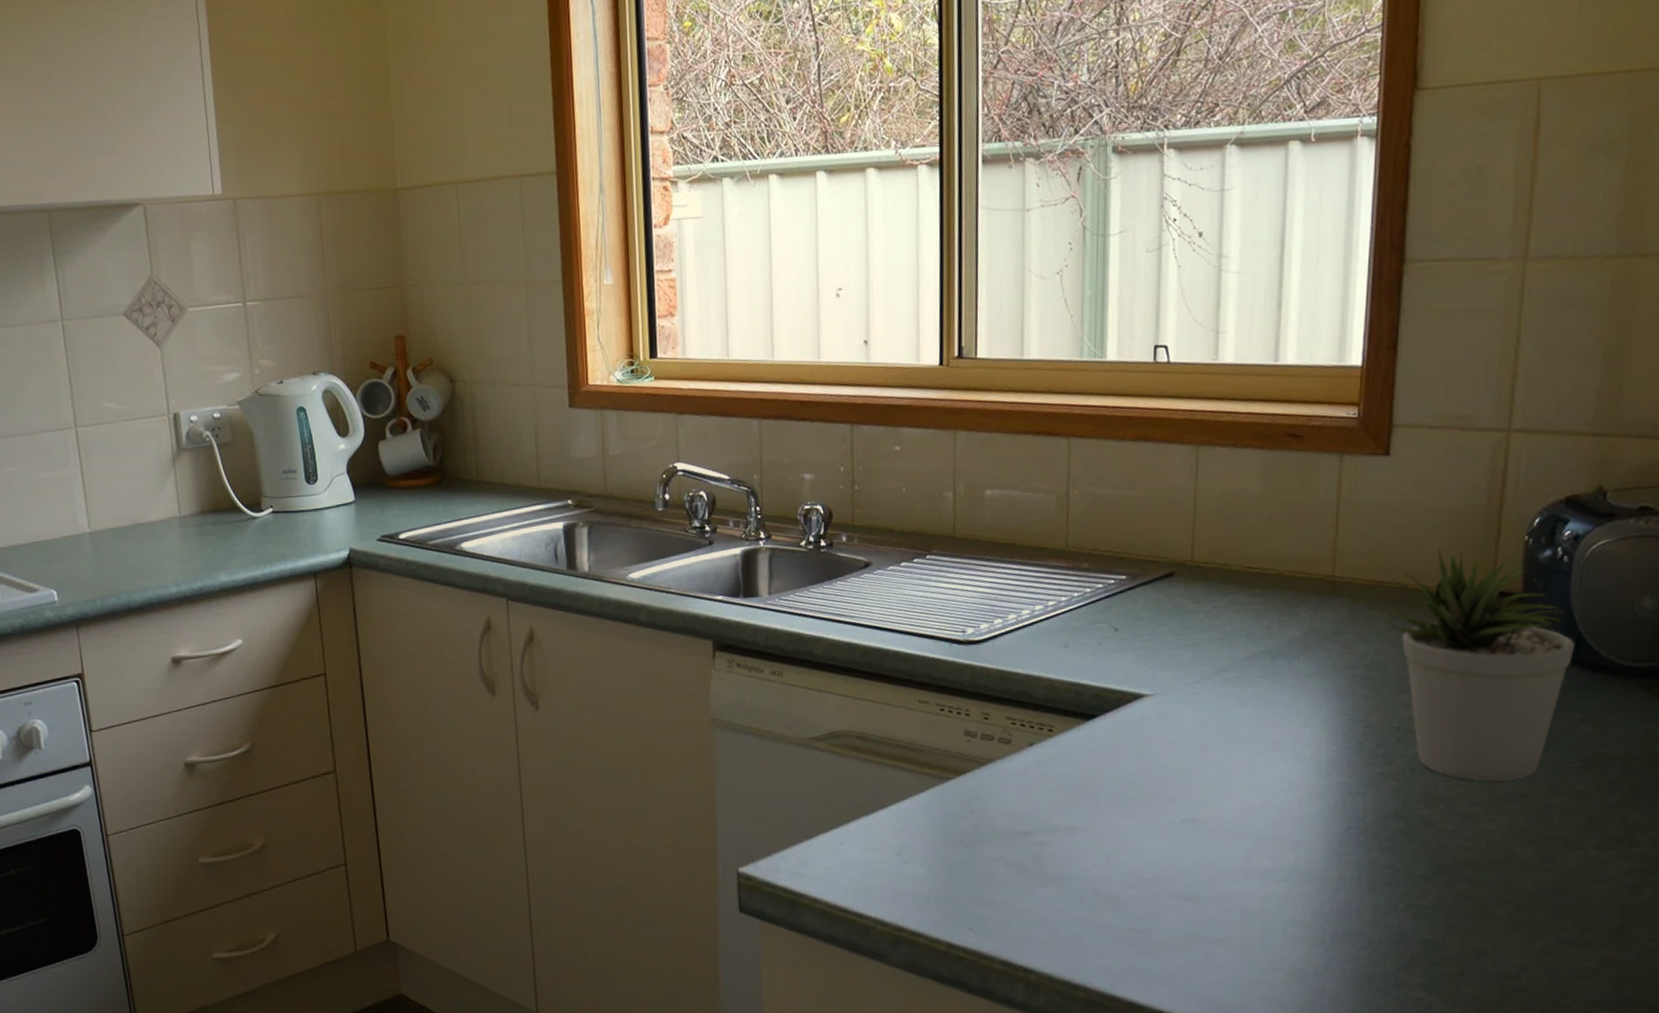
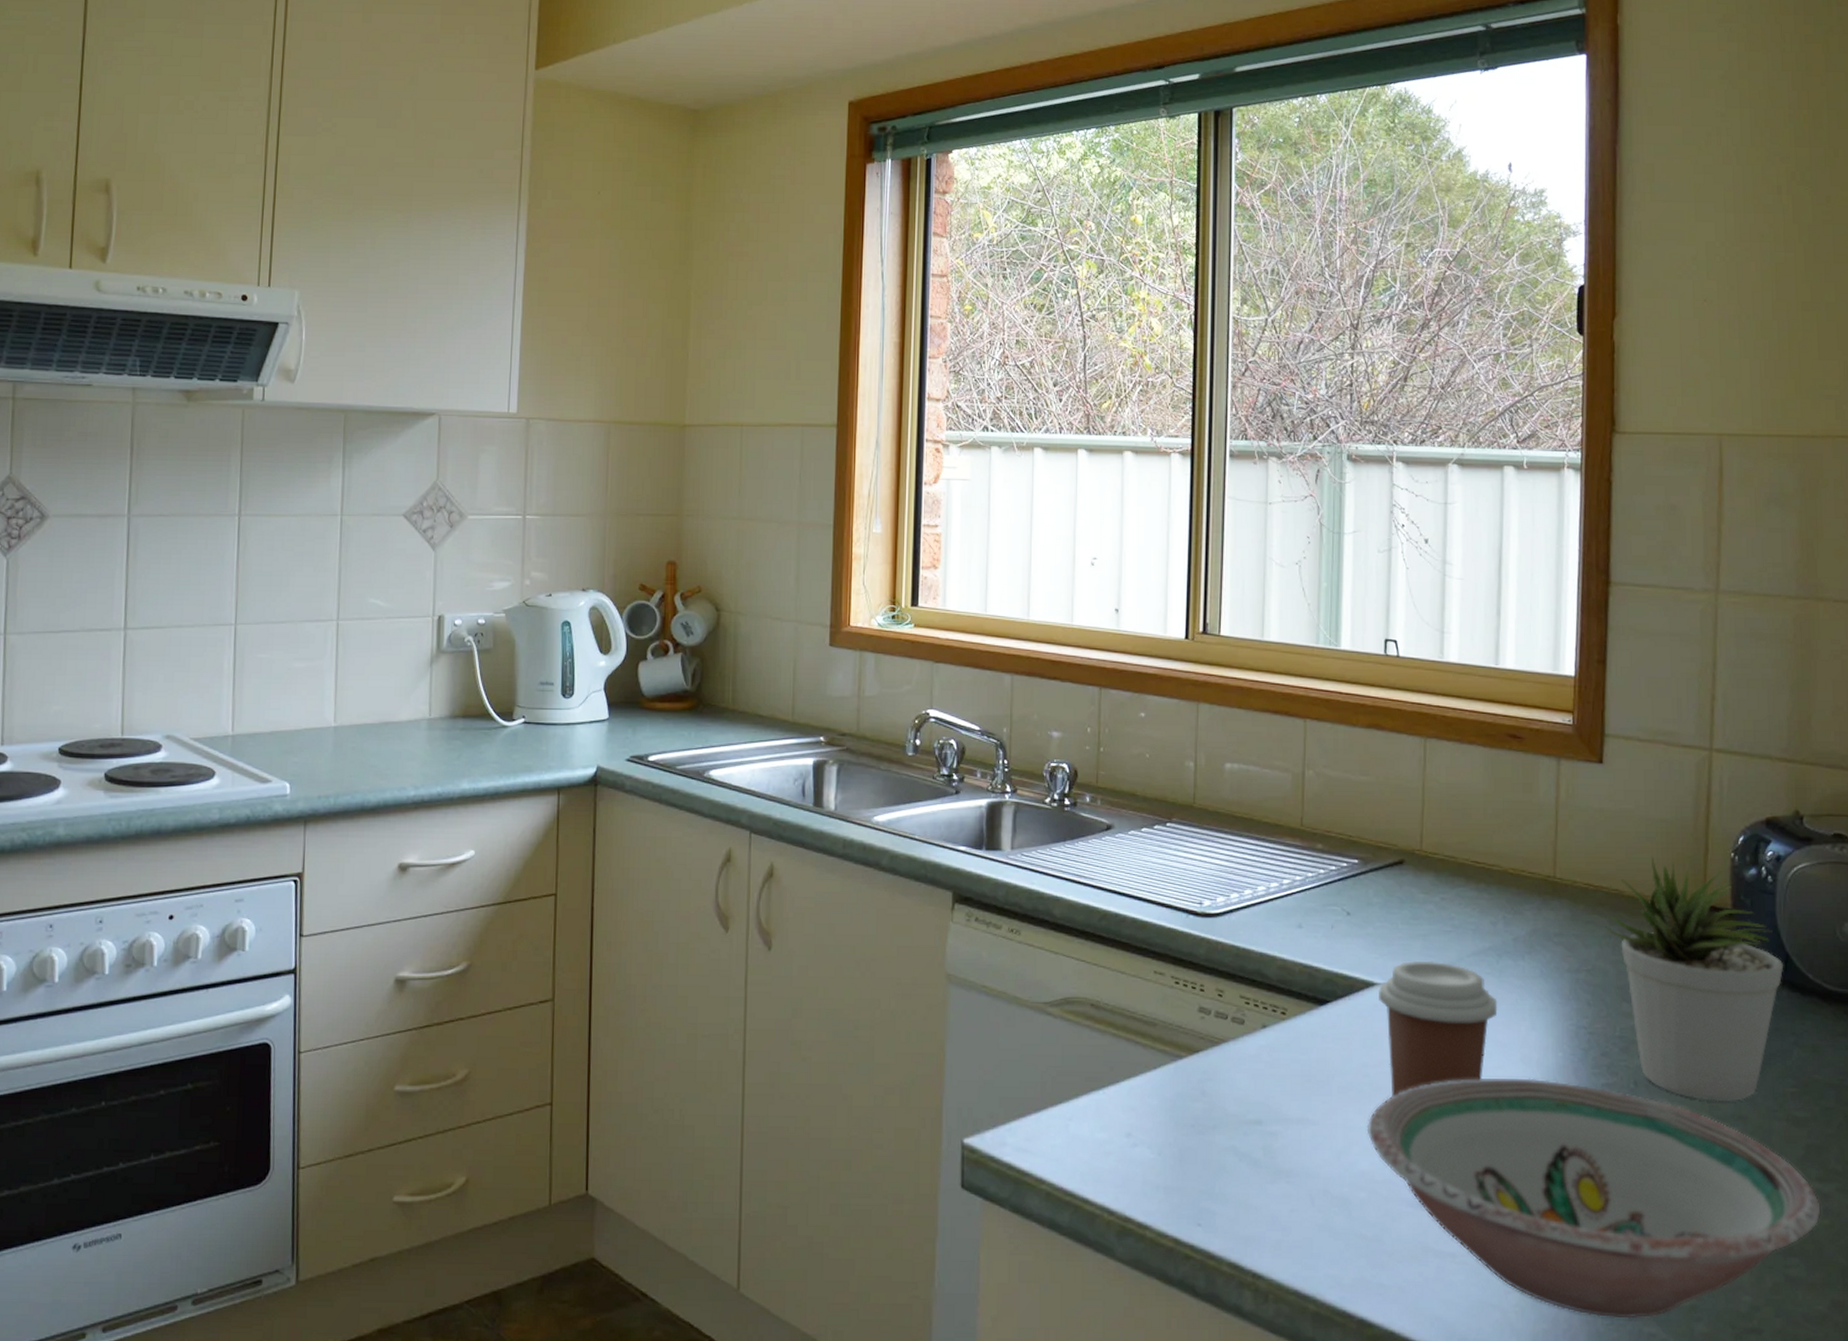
bowl: none [1135,773,1597,987] -> present [1366,1078,1820,1319]
coffee cup: none [1148,668,1270,800] -> present [1379,960,1498,1096]

